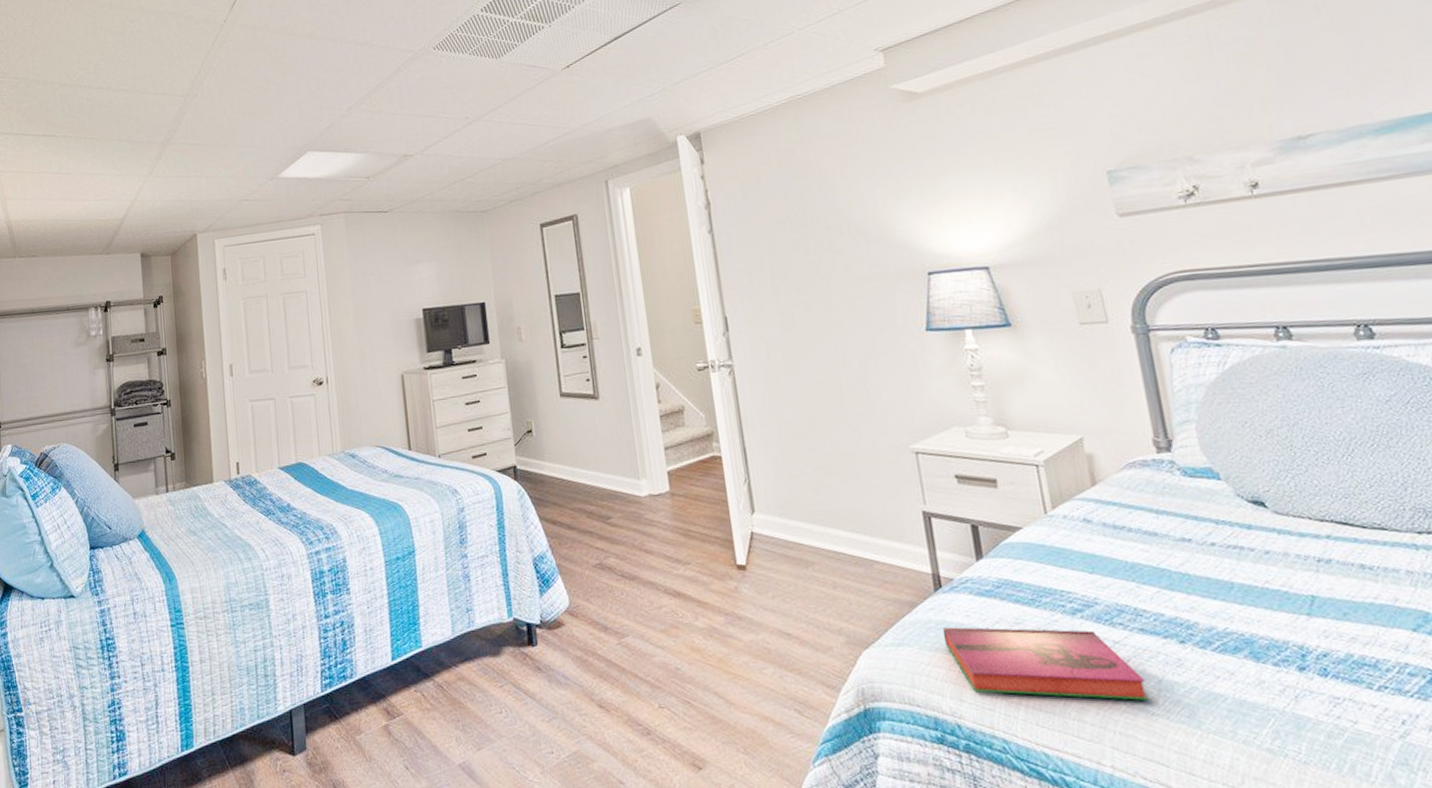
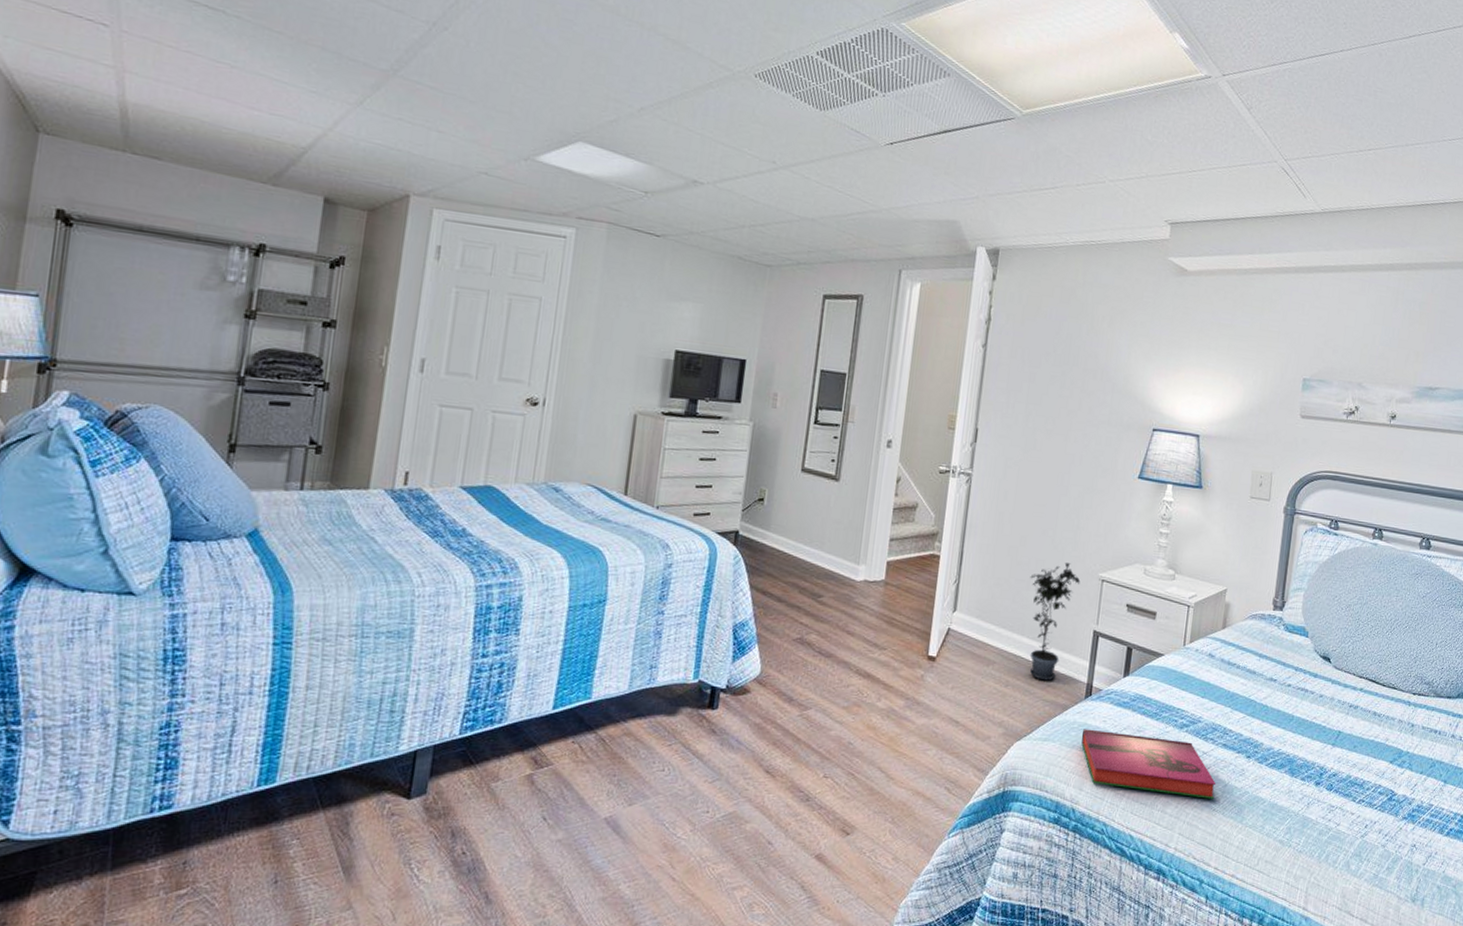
potted plant: none [828,440,891,577] -> present [1030,563,1081,681]

